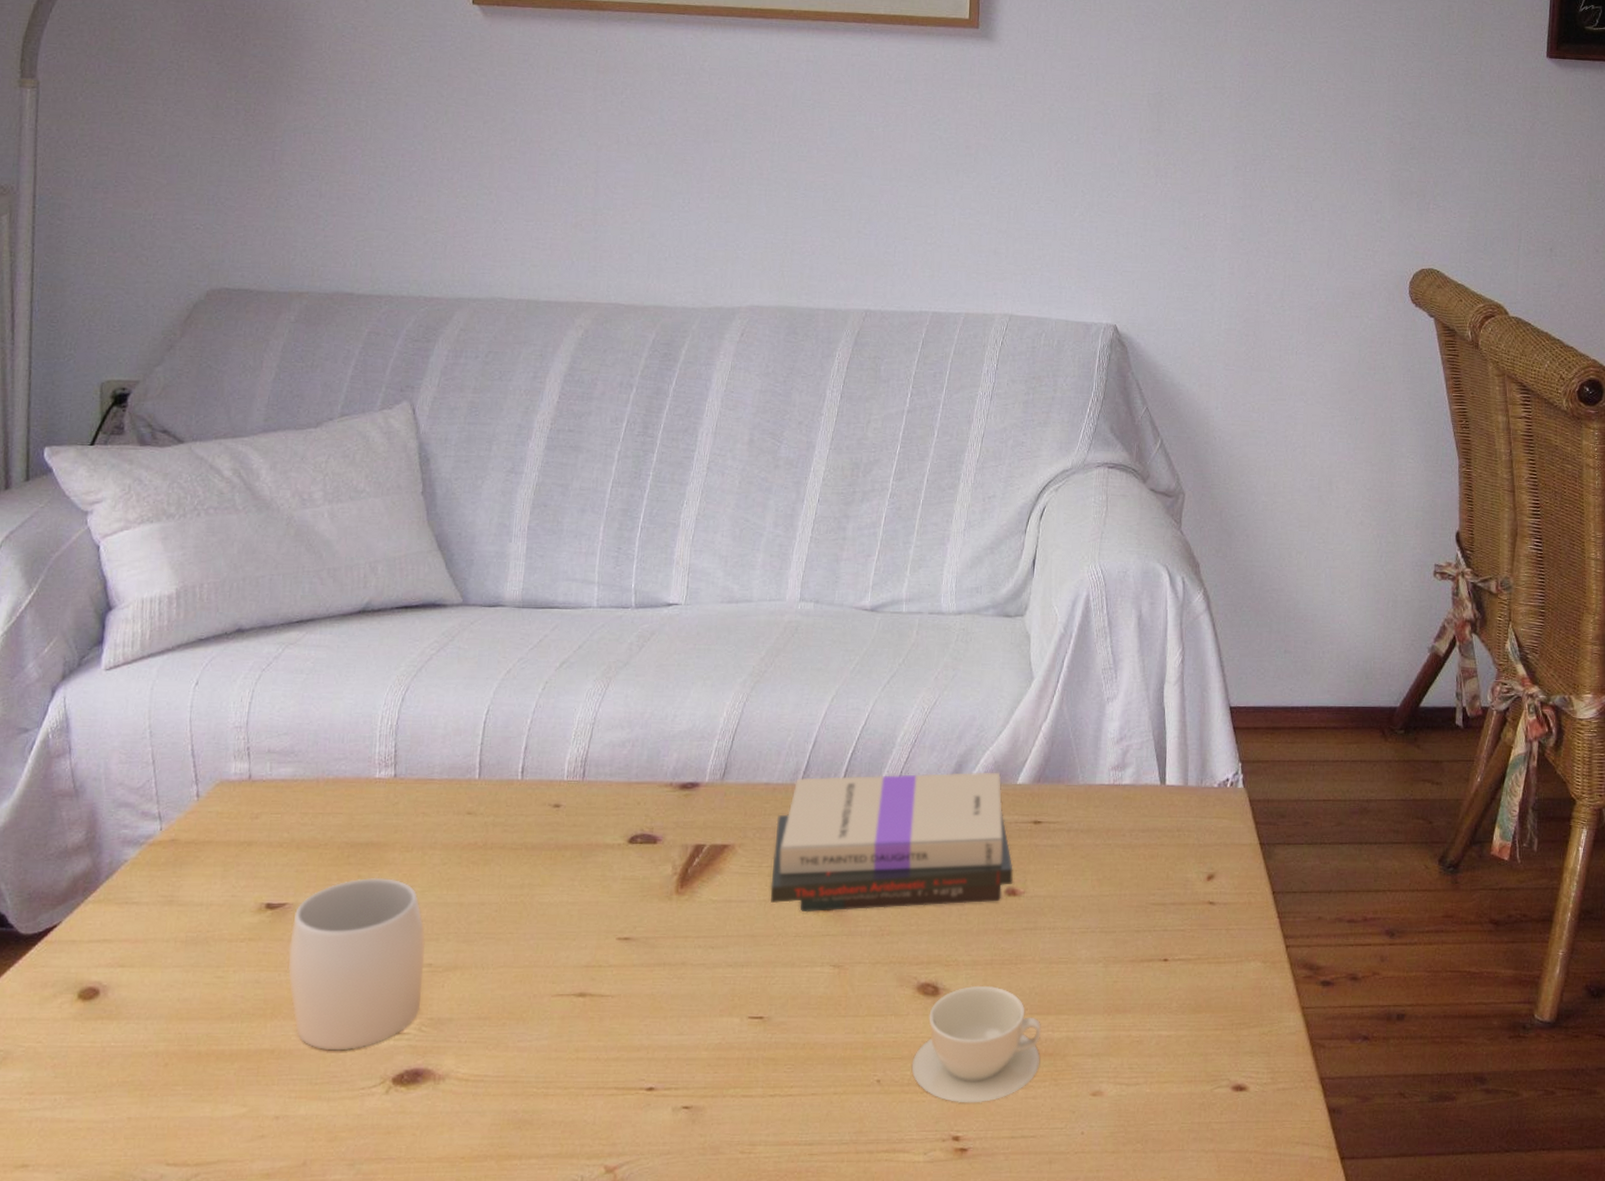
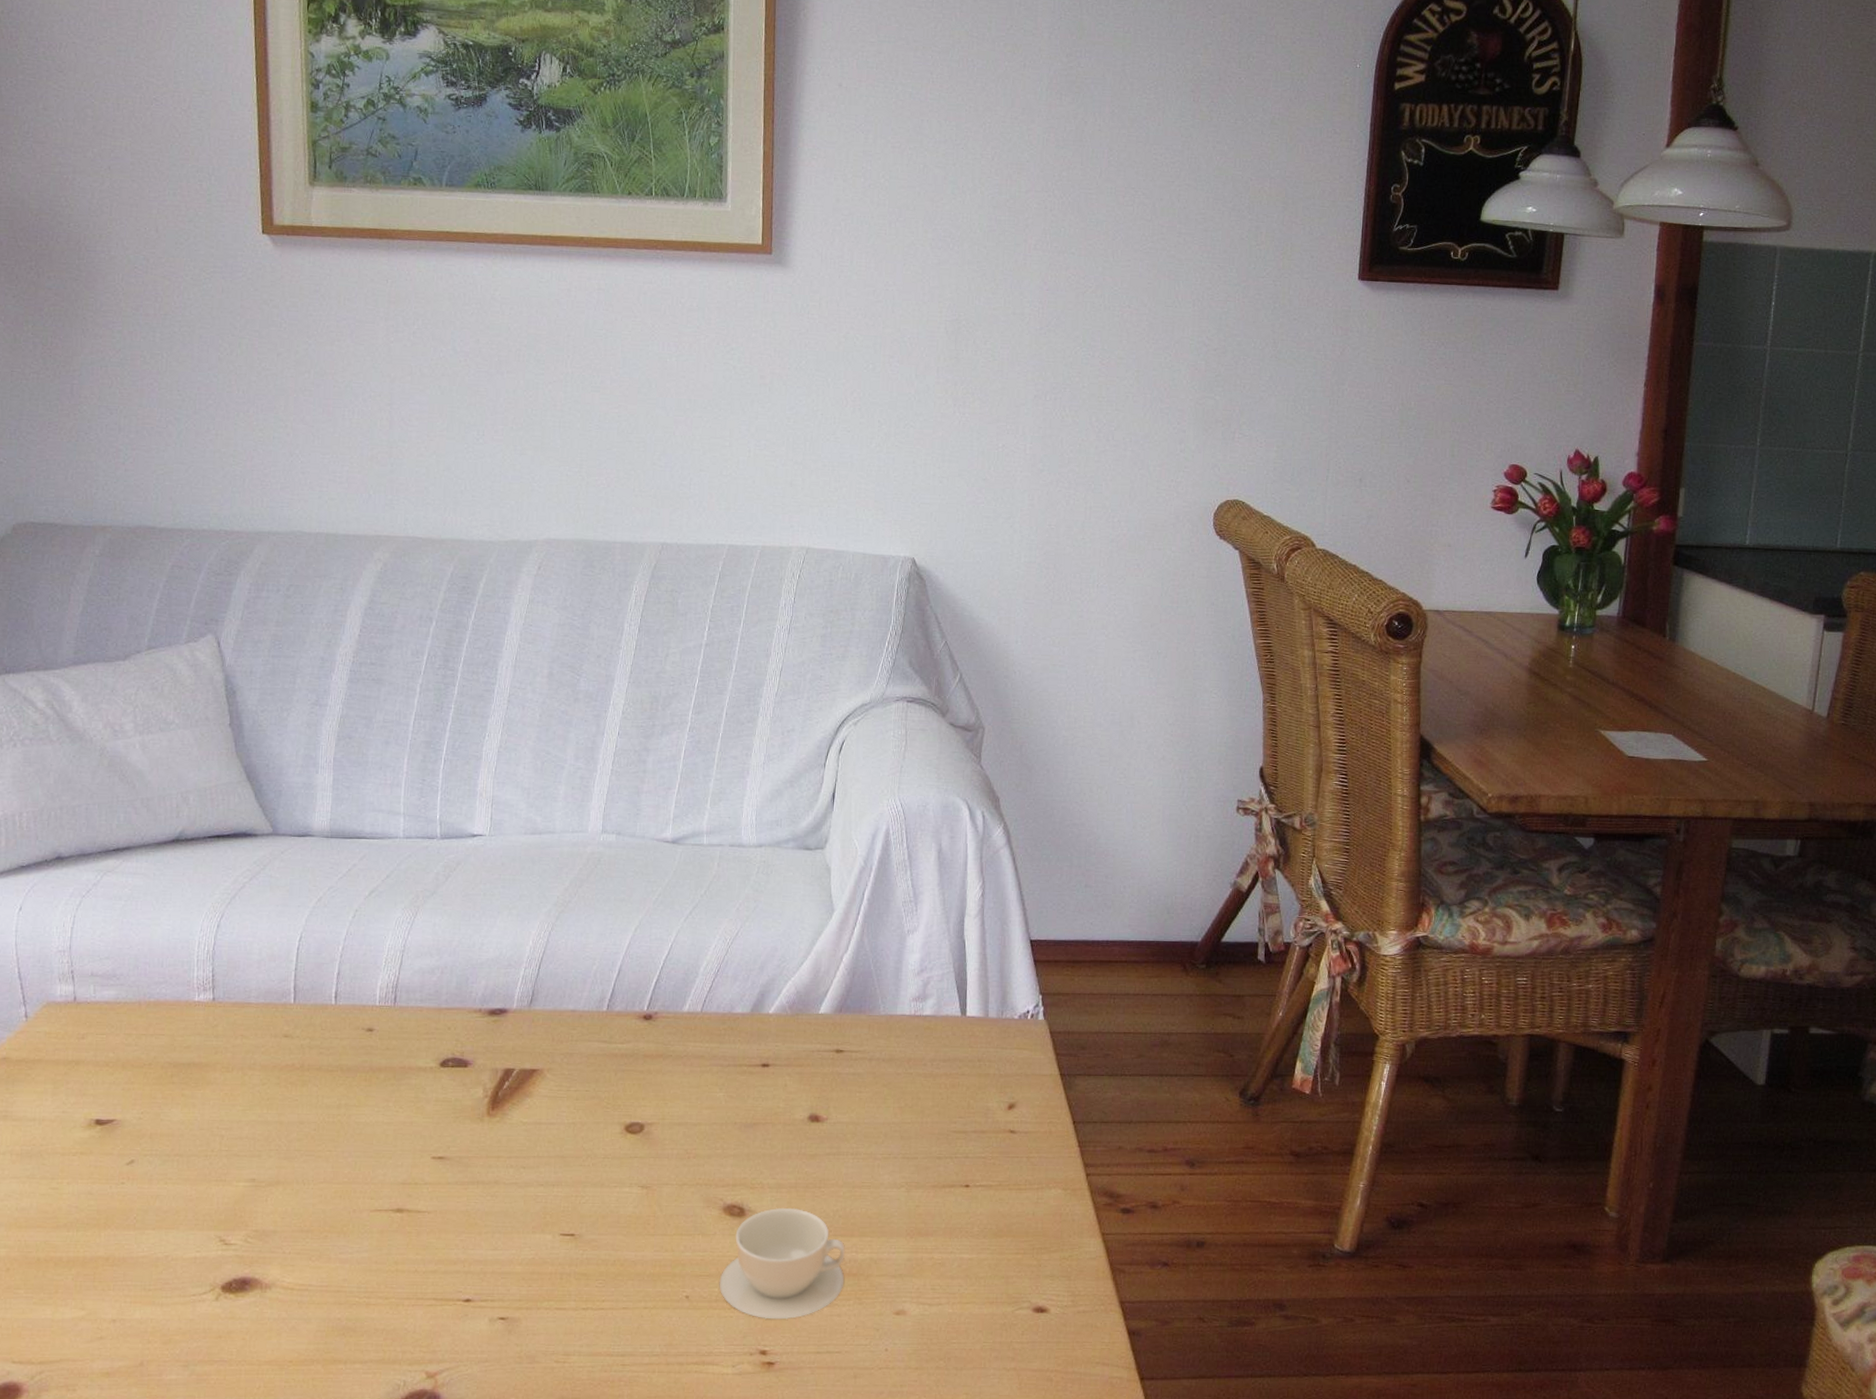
mug: present [288,877,426,1051] -> none [118,1096,249,1259]
books: present [770,772,1014,913] -> none [579,1001,817,1135]

